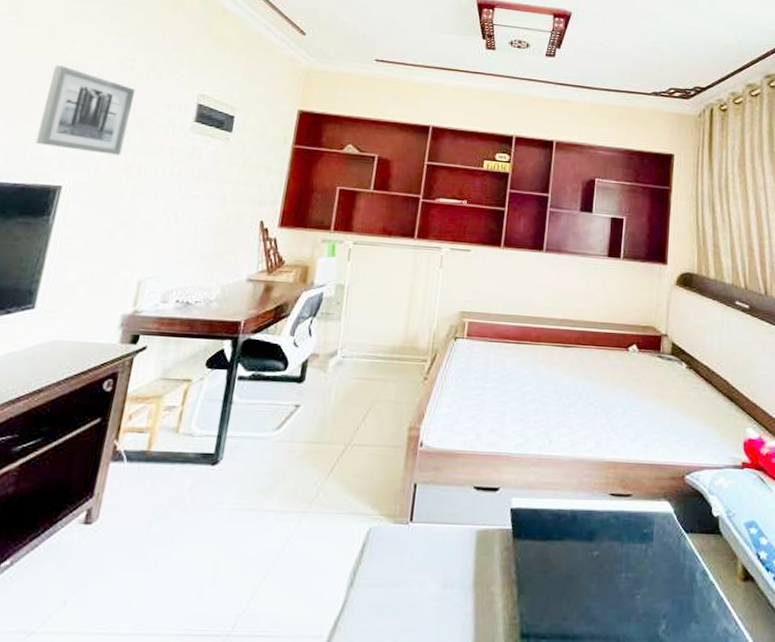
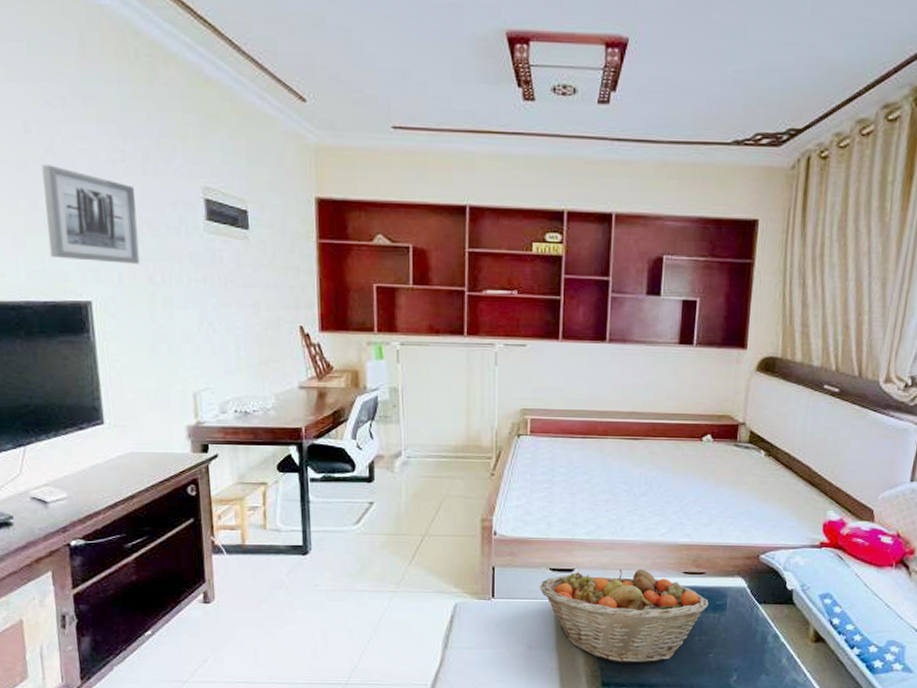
fruit basket: none [461,489,636,608] -> present [540,569,709,664]

